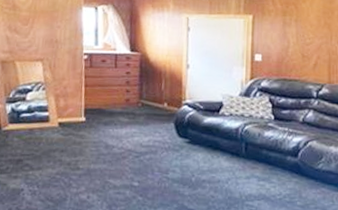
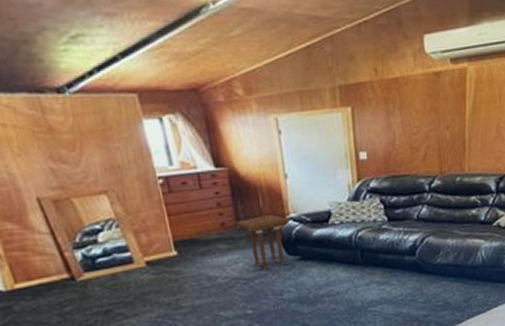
side table: none [140,97,185,147] -> present [238,214,290,270]

